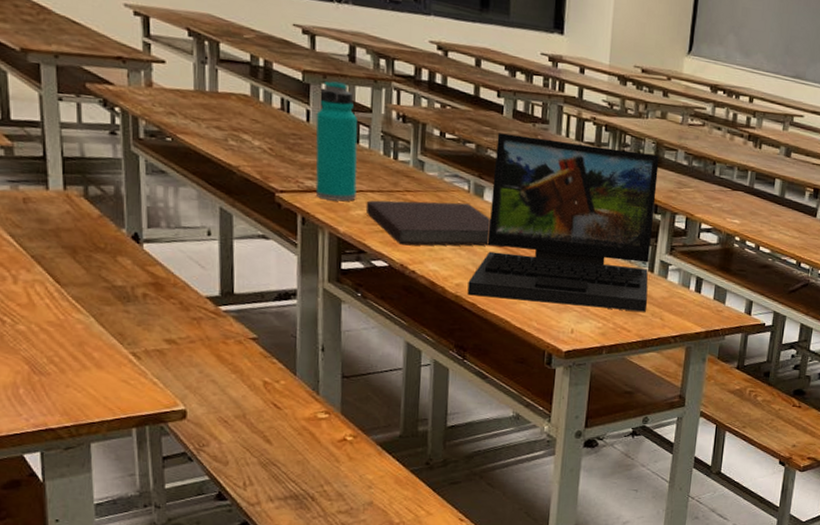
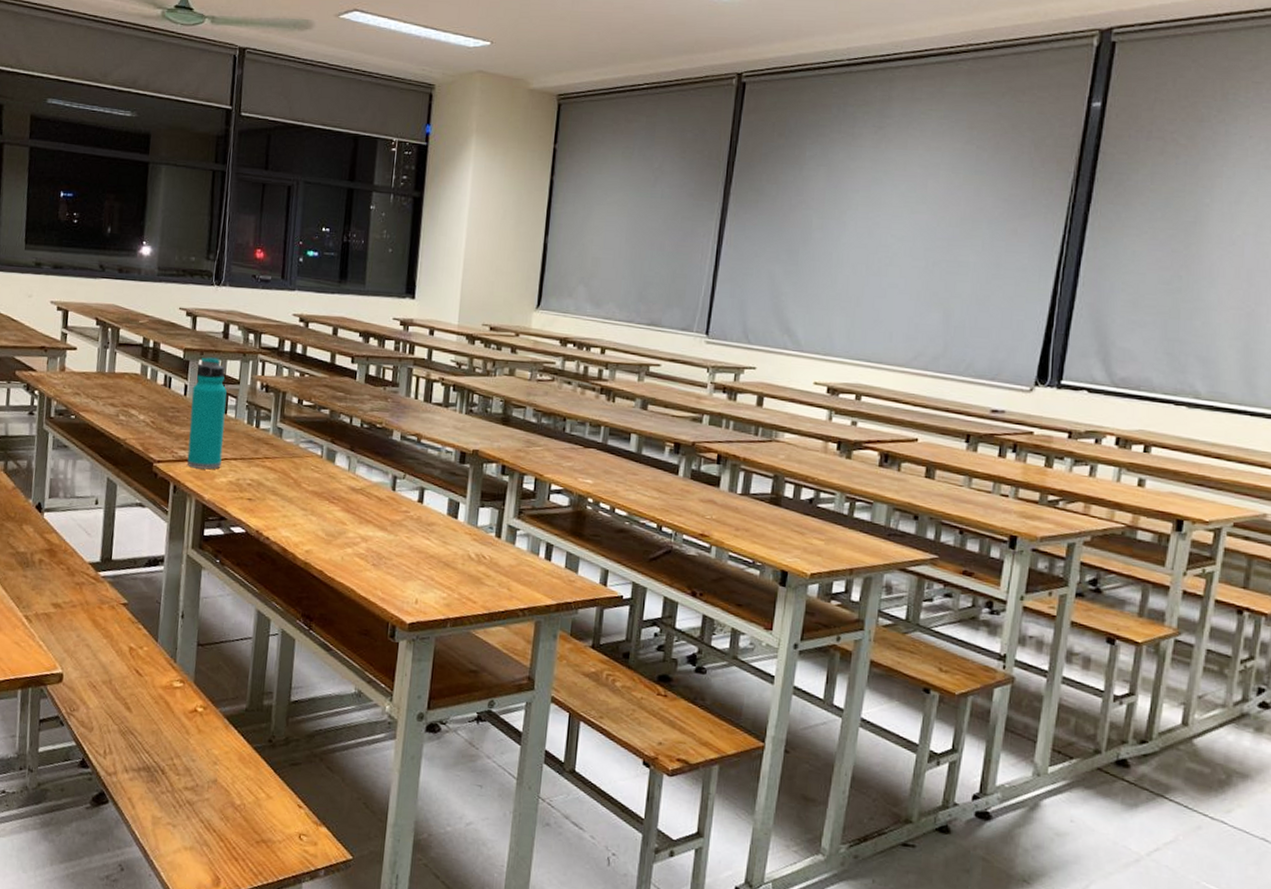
notebook: present [365,200,492,246] -> none [228,467,342,512]
laptop: present [467,133,660,312] -> none [316,398,507,581]

